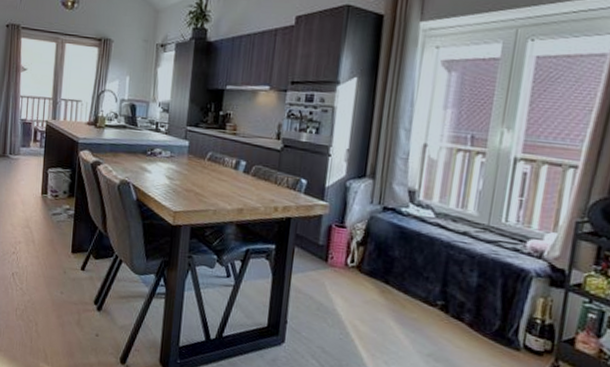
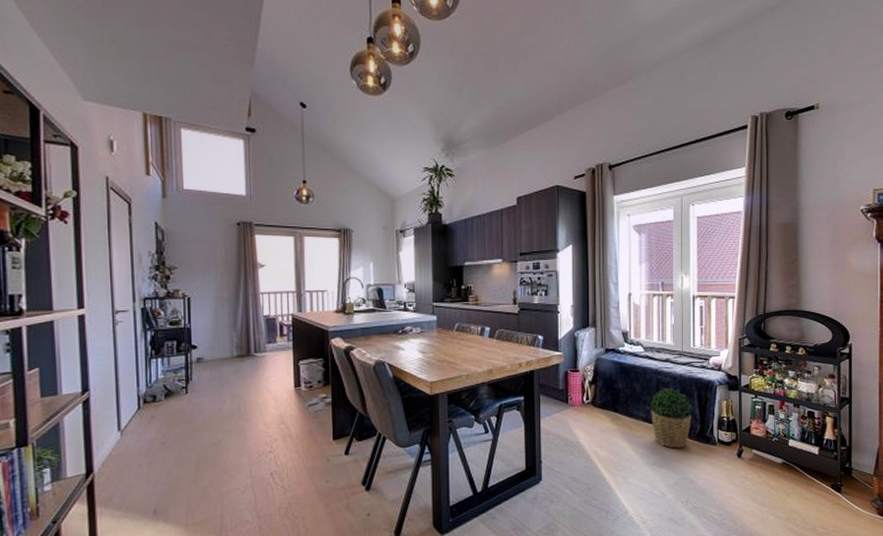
potted plant: none [432,267,492,345] -> present [651,388,692,449]

